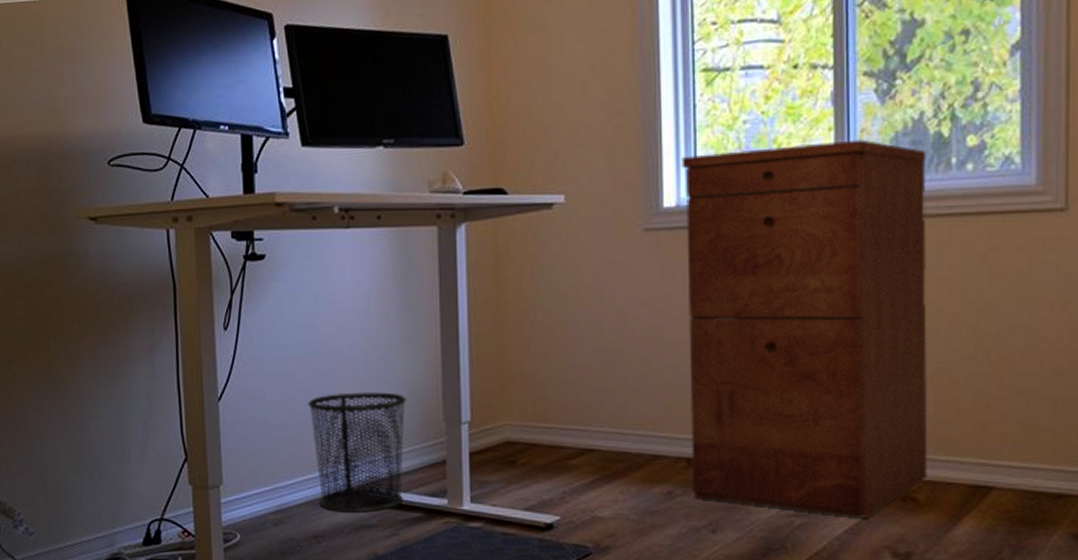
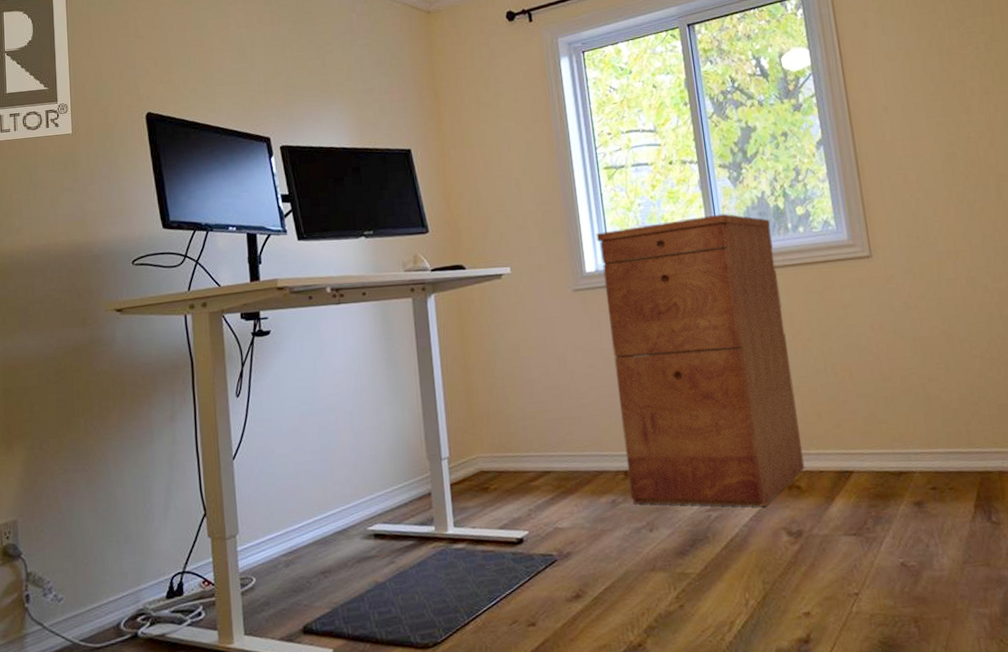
waste bin: present [307,392,407,513] -> none [311,438,397,548]

